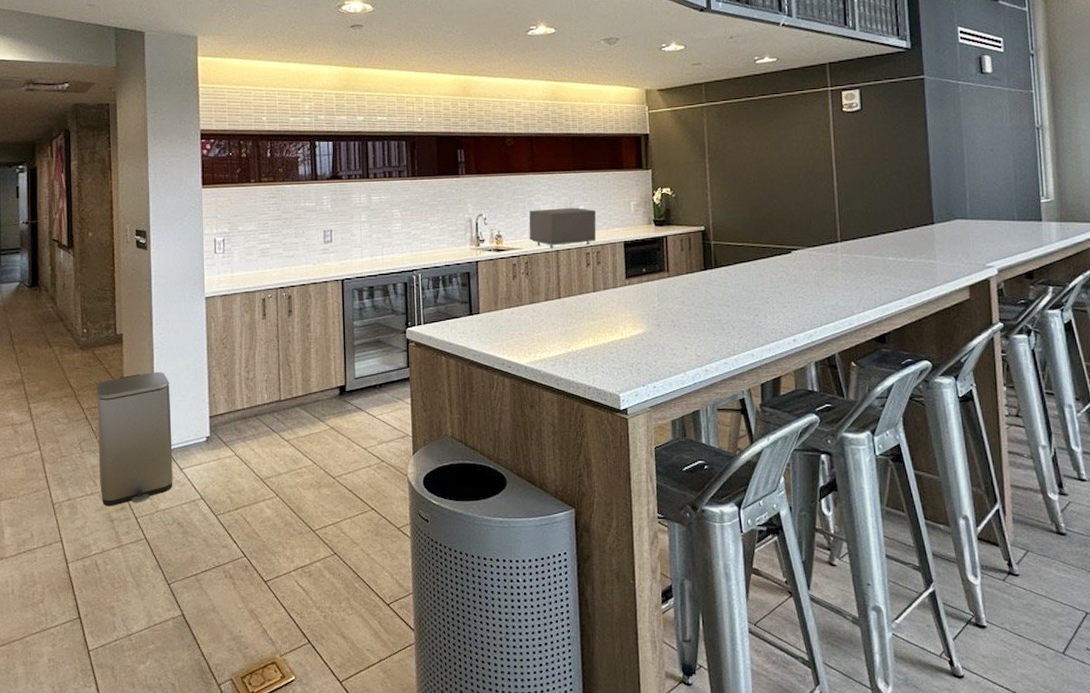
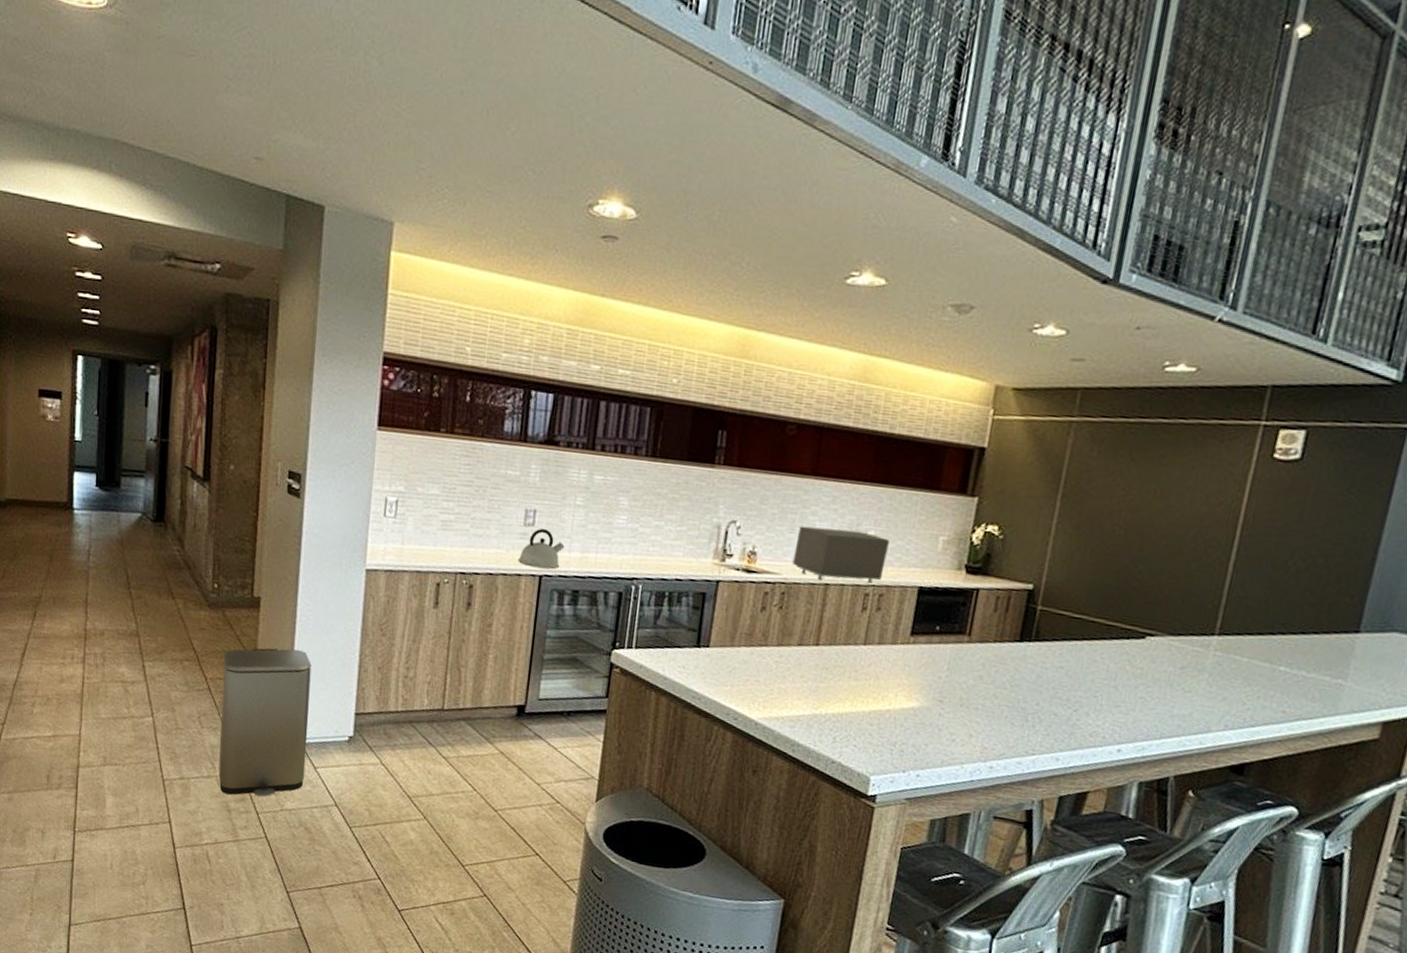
kettle: none [323,242,358,274] -> present [518,528,565,570]

